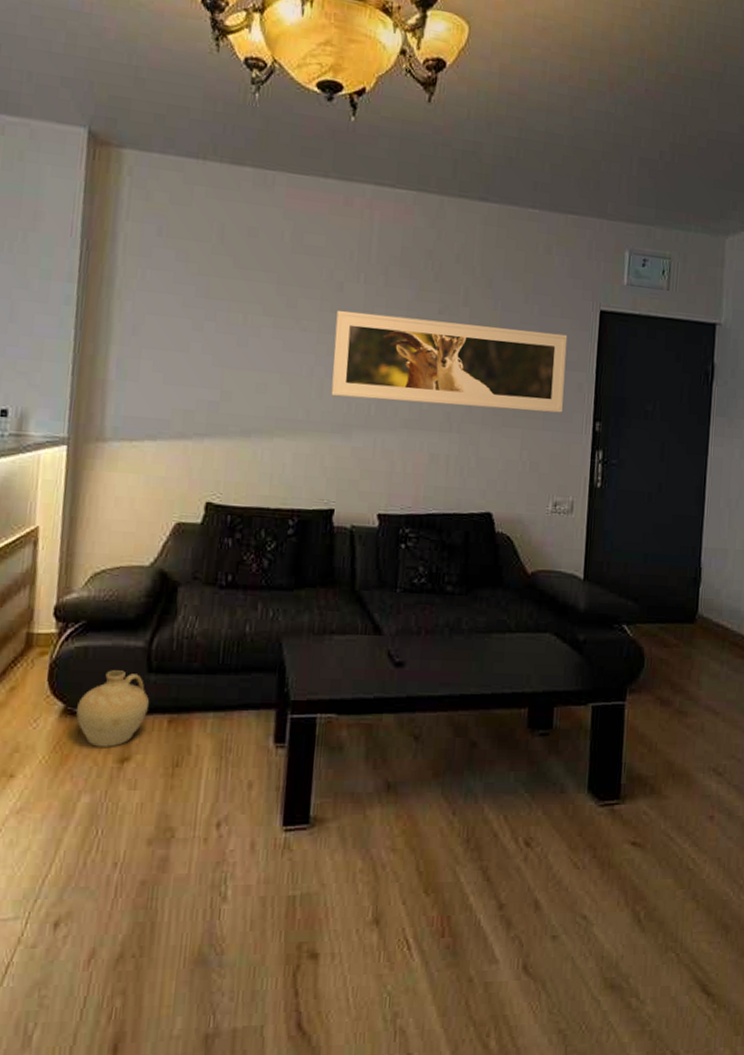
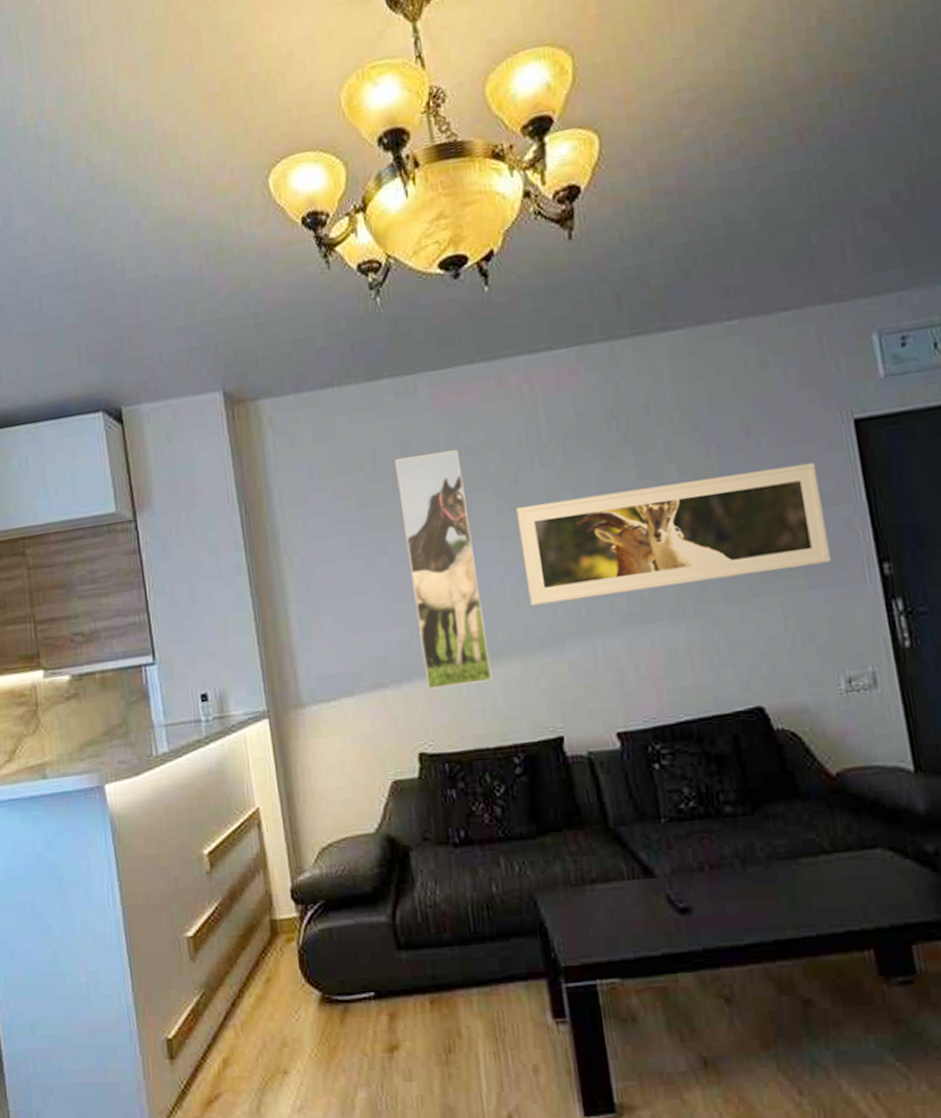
ceramic jug: present [76,670,149,747] -> none [333,950,406,1036]
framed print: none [227,240,299,452] -> present [395,450,492,690]

